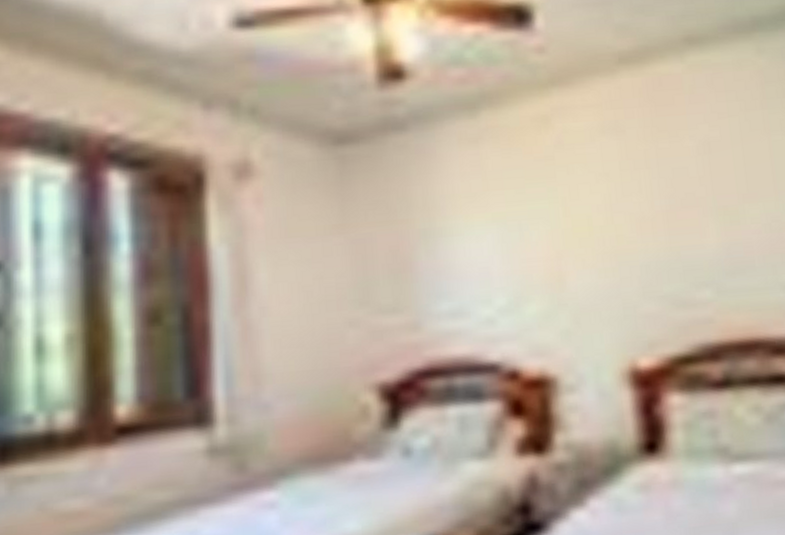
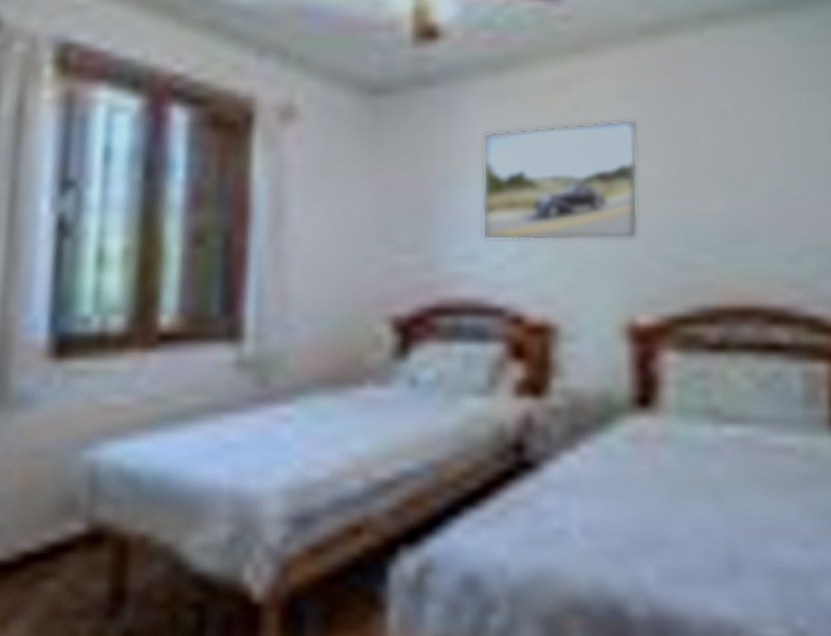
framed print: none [462,153,633,293] -> present [482,119,639,241]

